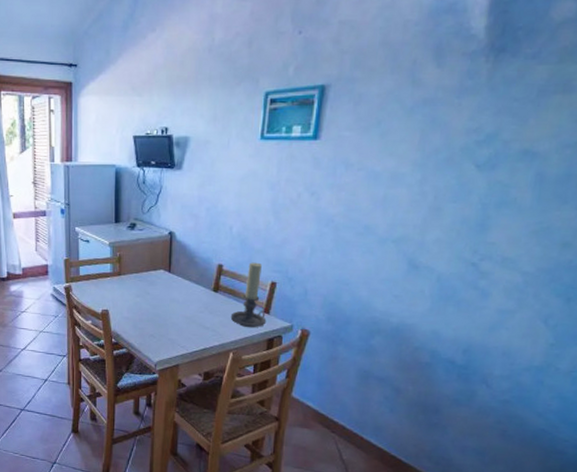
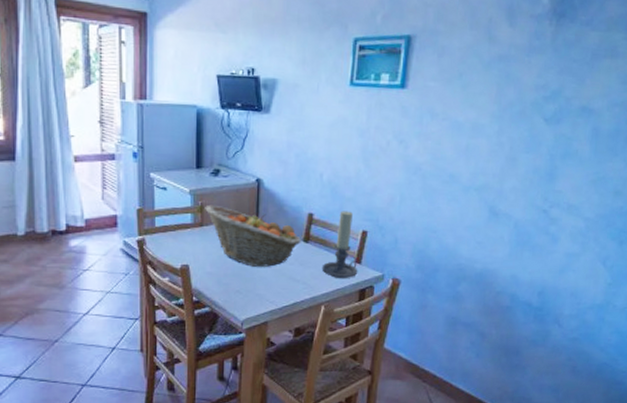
fruit basket: none [122,256,211,314] -> present [205,204,301,267]

